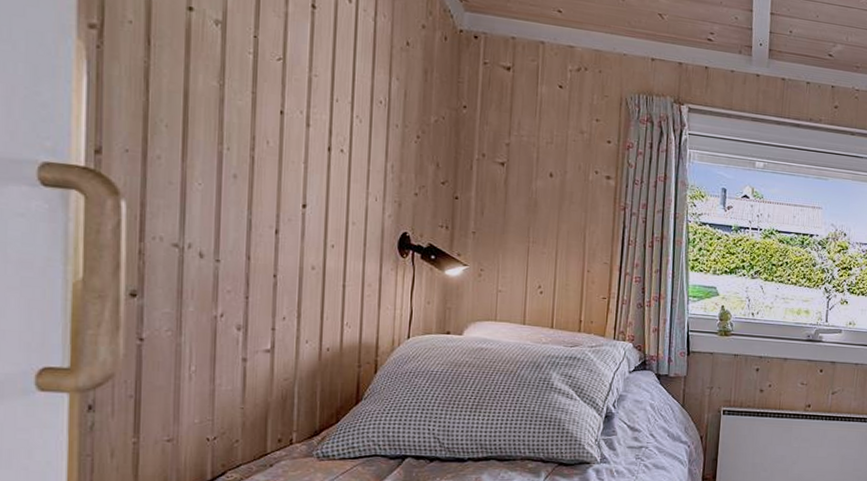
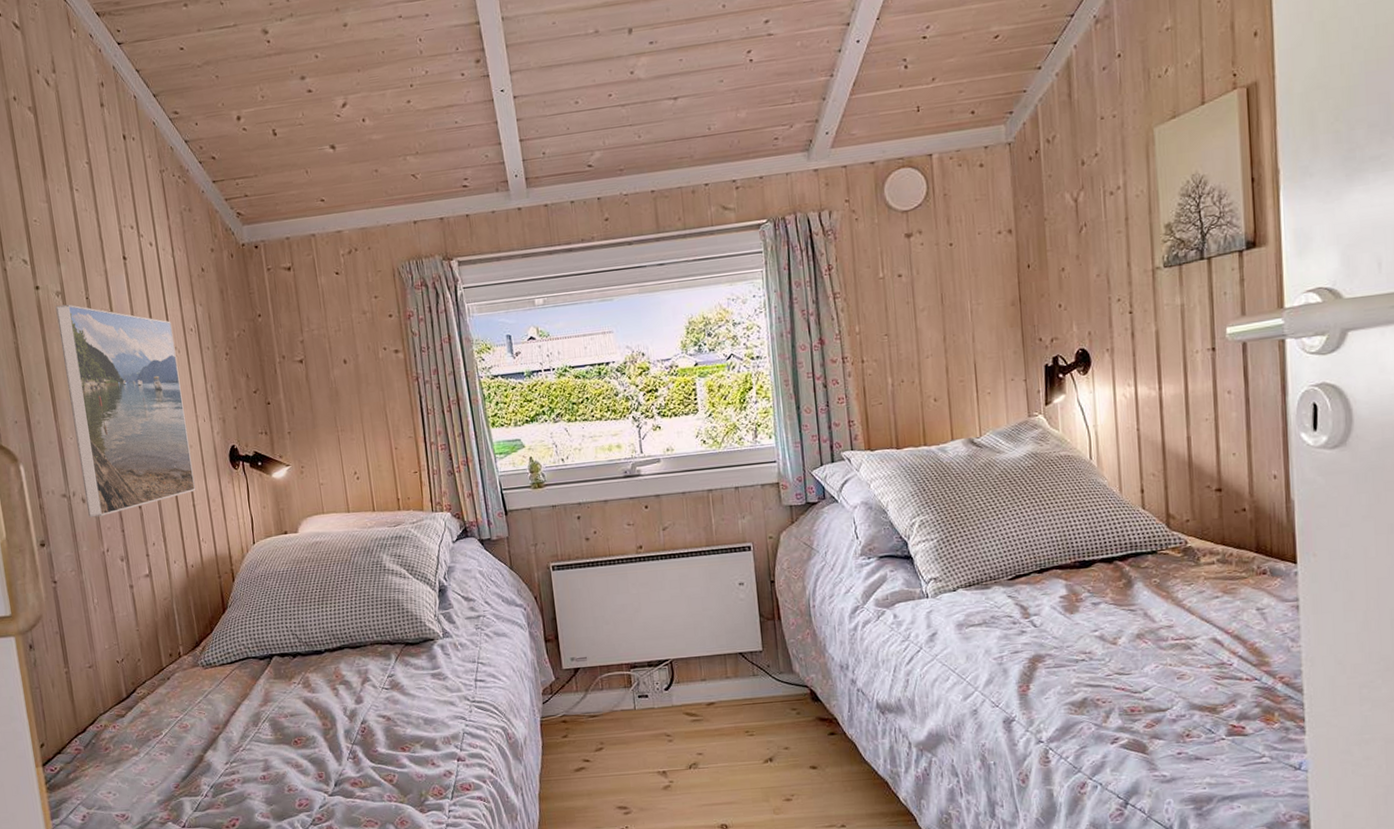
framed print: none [203,34,358,277] -> present [55,304,196,518]

